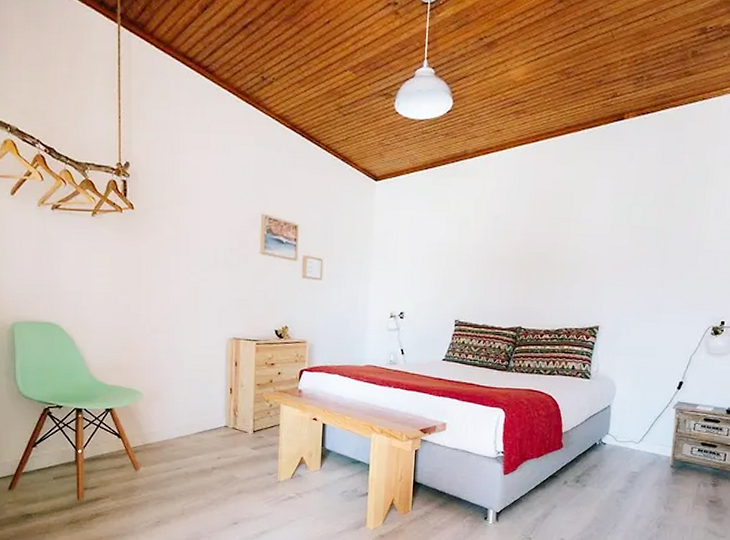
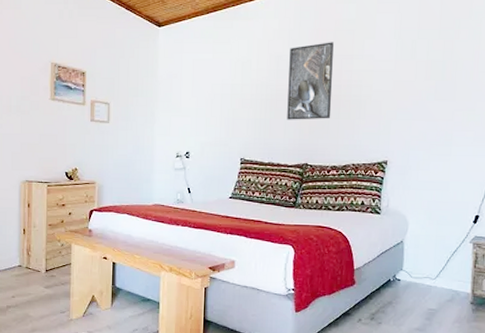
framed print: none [502,204,552,283] -> present [287,42,334,120]

